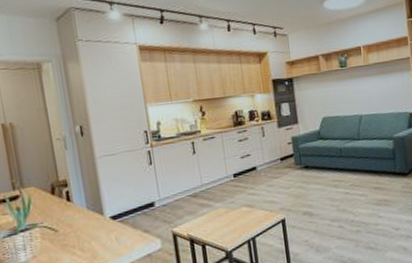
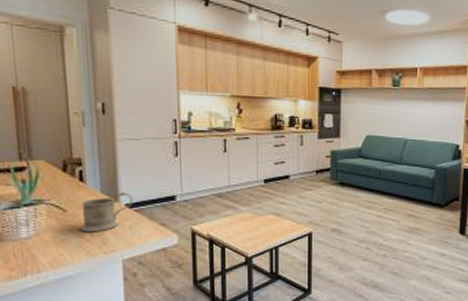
mug: none [70,206,117,249] -> present [81,192,133,233]

